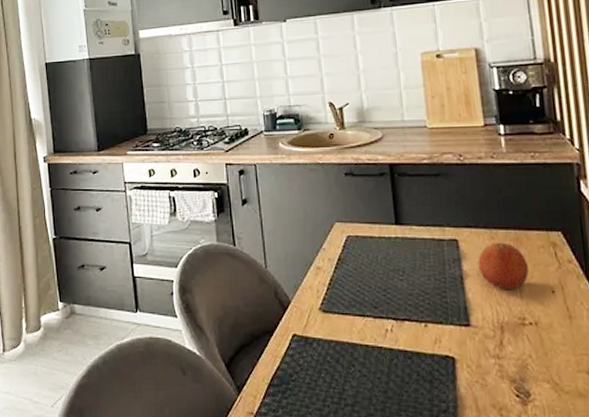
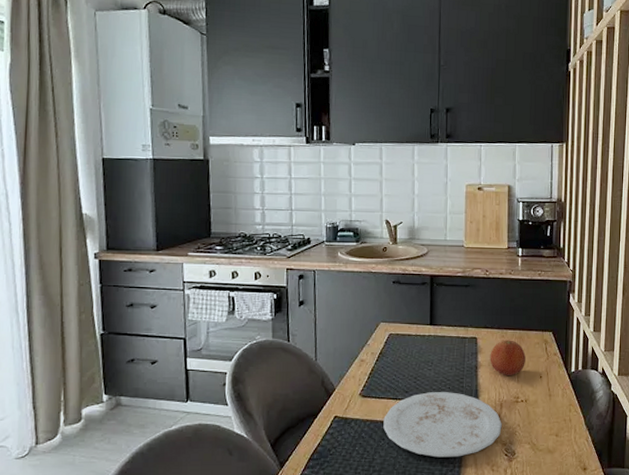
plate: none [351,308,507,394] -> present [383,392,502,458]

